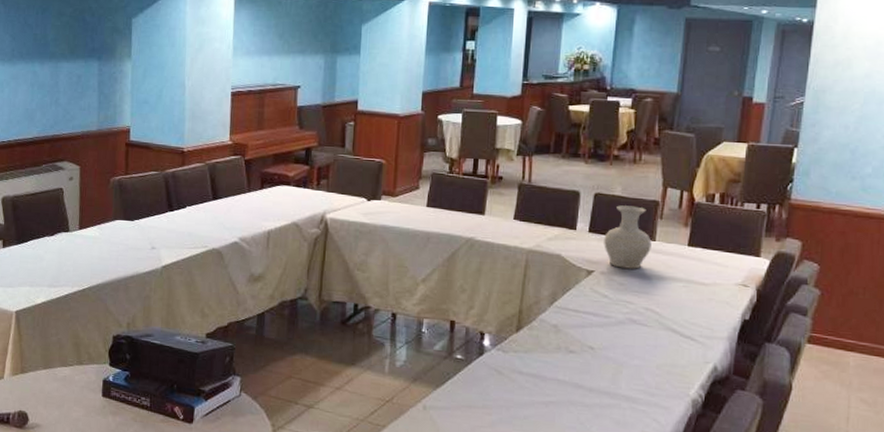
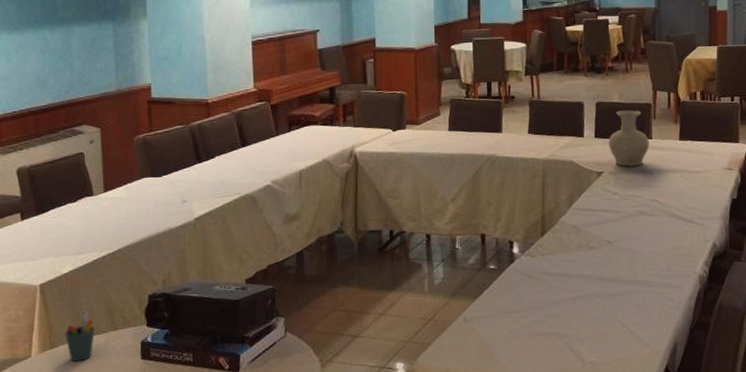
pen holder: none [35,342,62,390] -> present [65,311,94,362]

